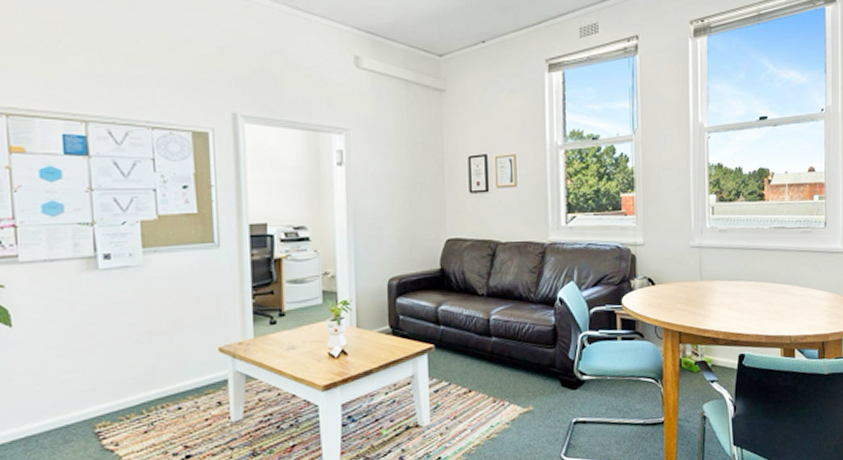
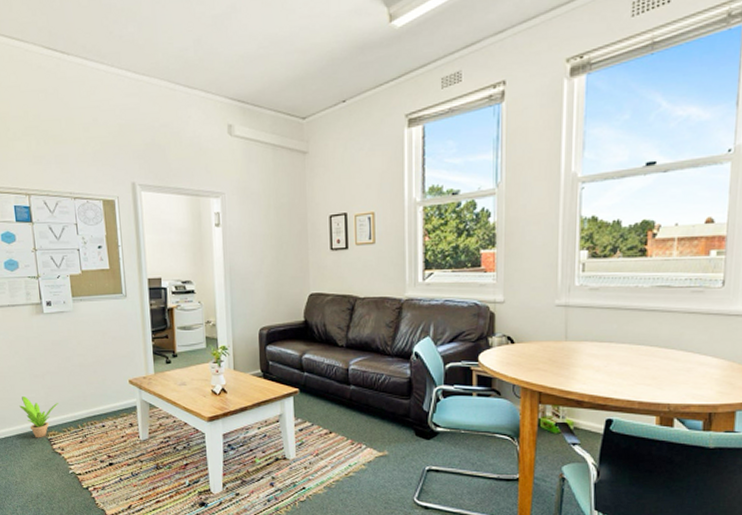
potted plant: none [52,377,115,434] -> present [19,395,59,438]

